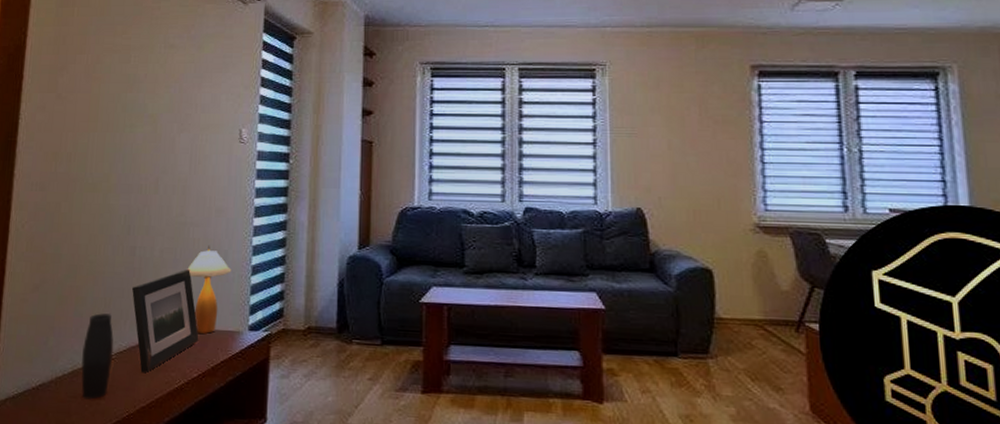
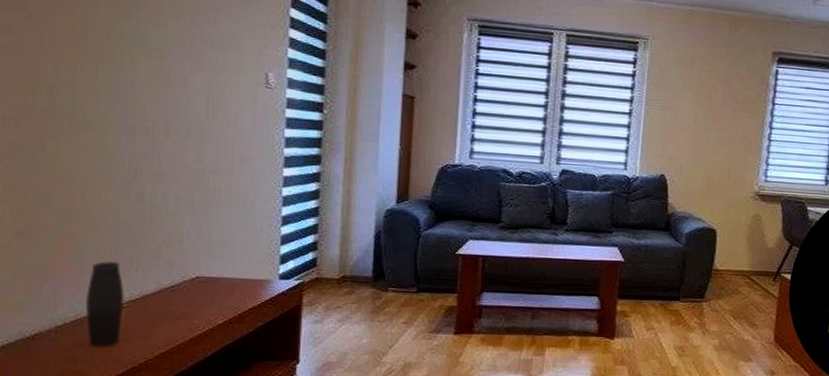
picture frame: present [132,268,199,373] -> none [143,217,224,321]
table lamp: present [187,245,232,334] -> none [208,194,259,282]

